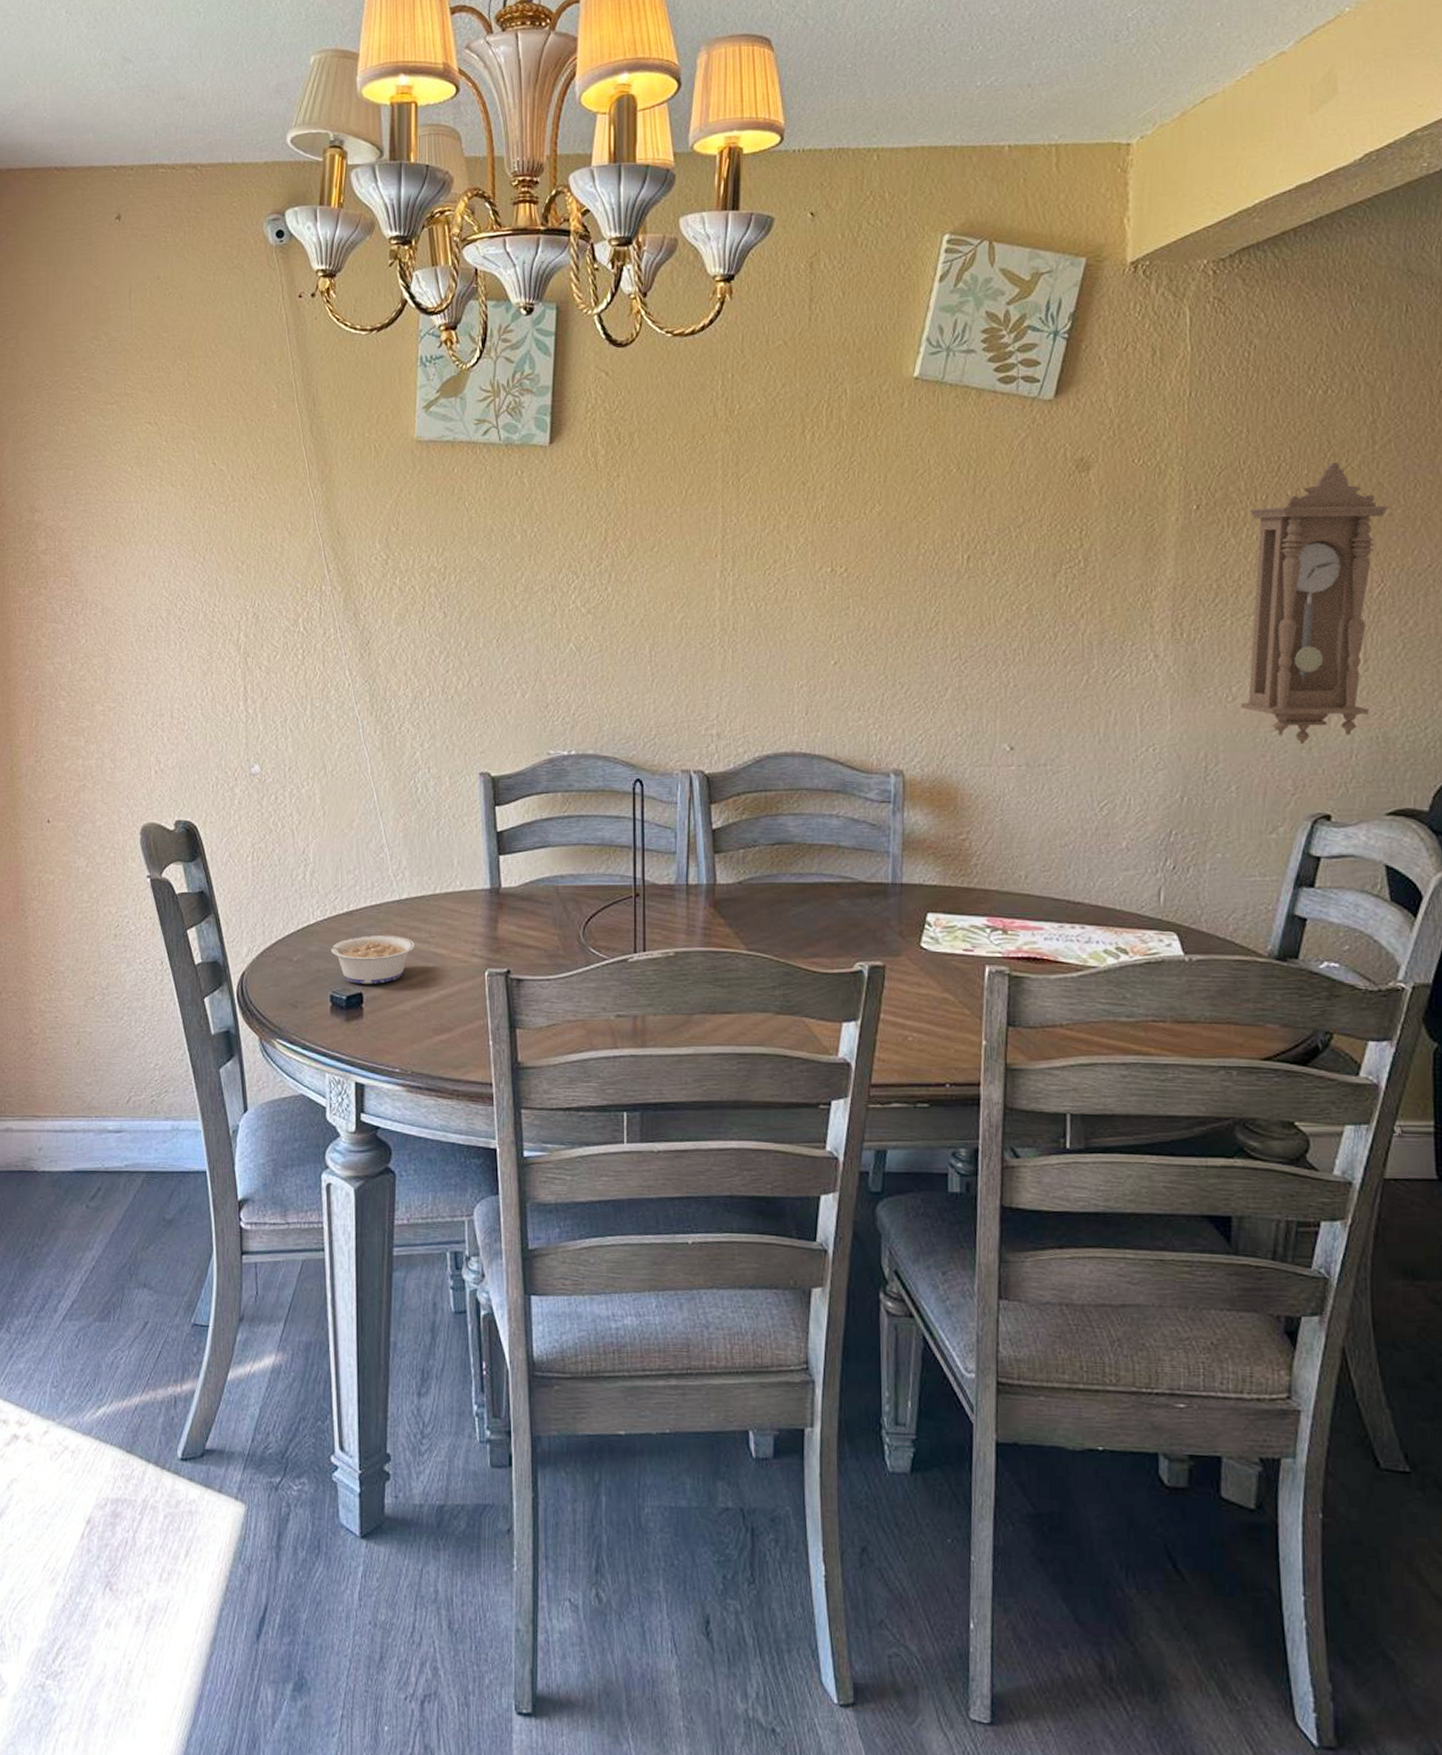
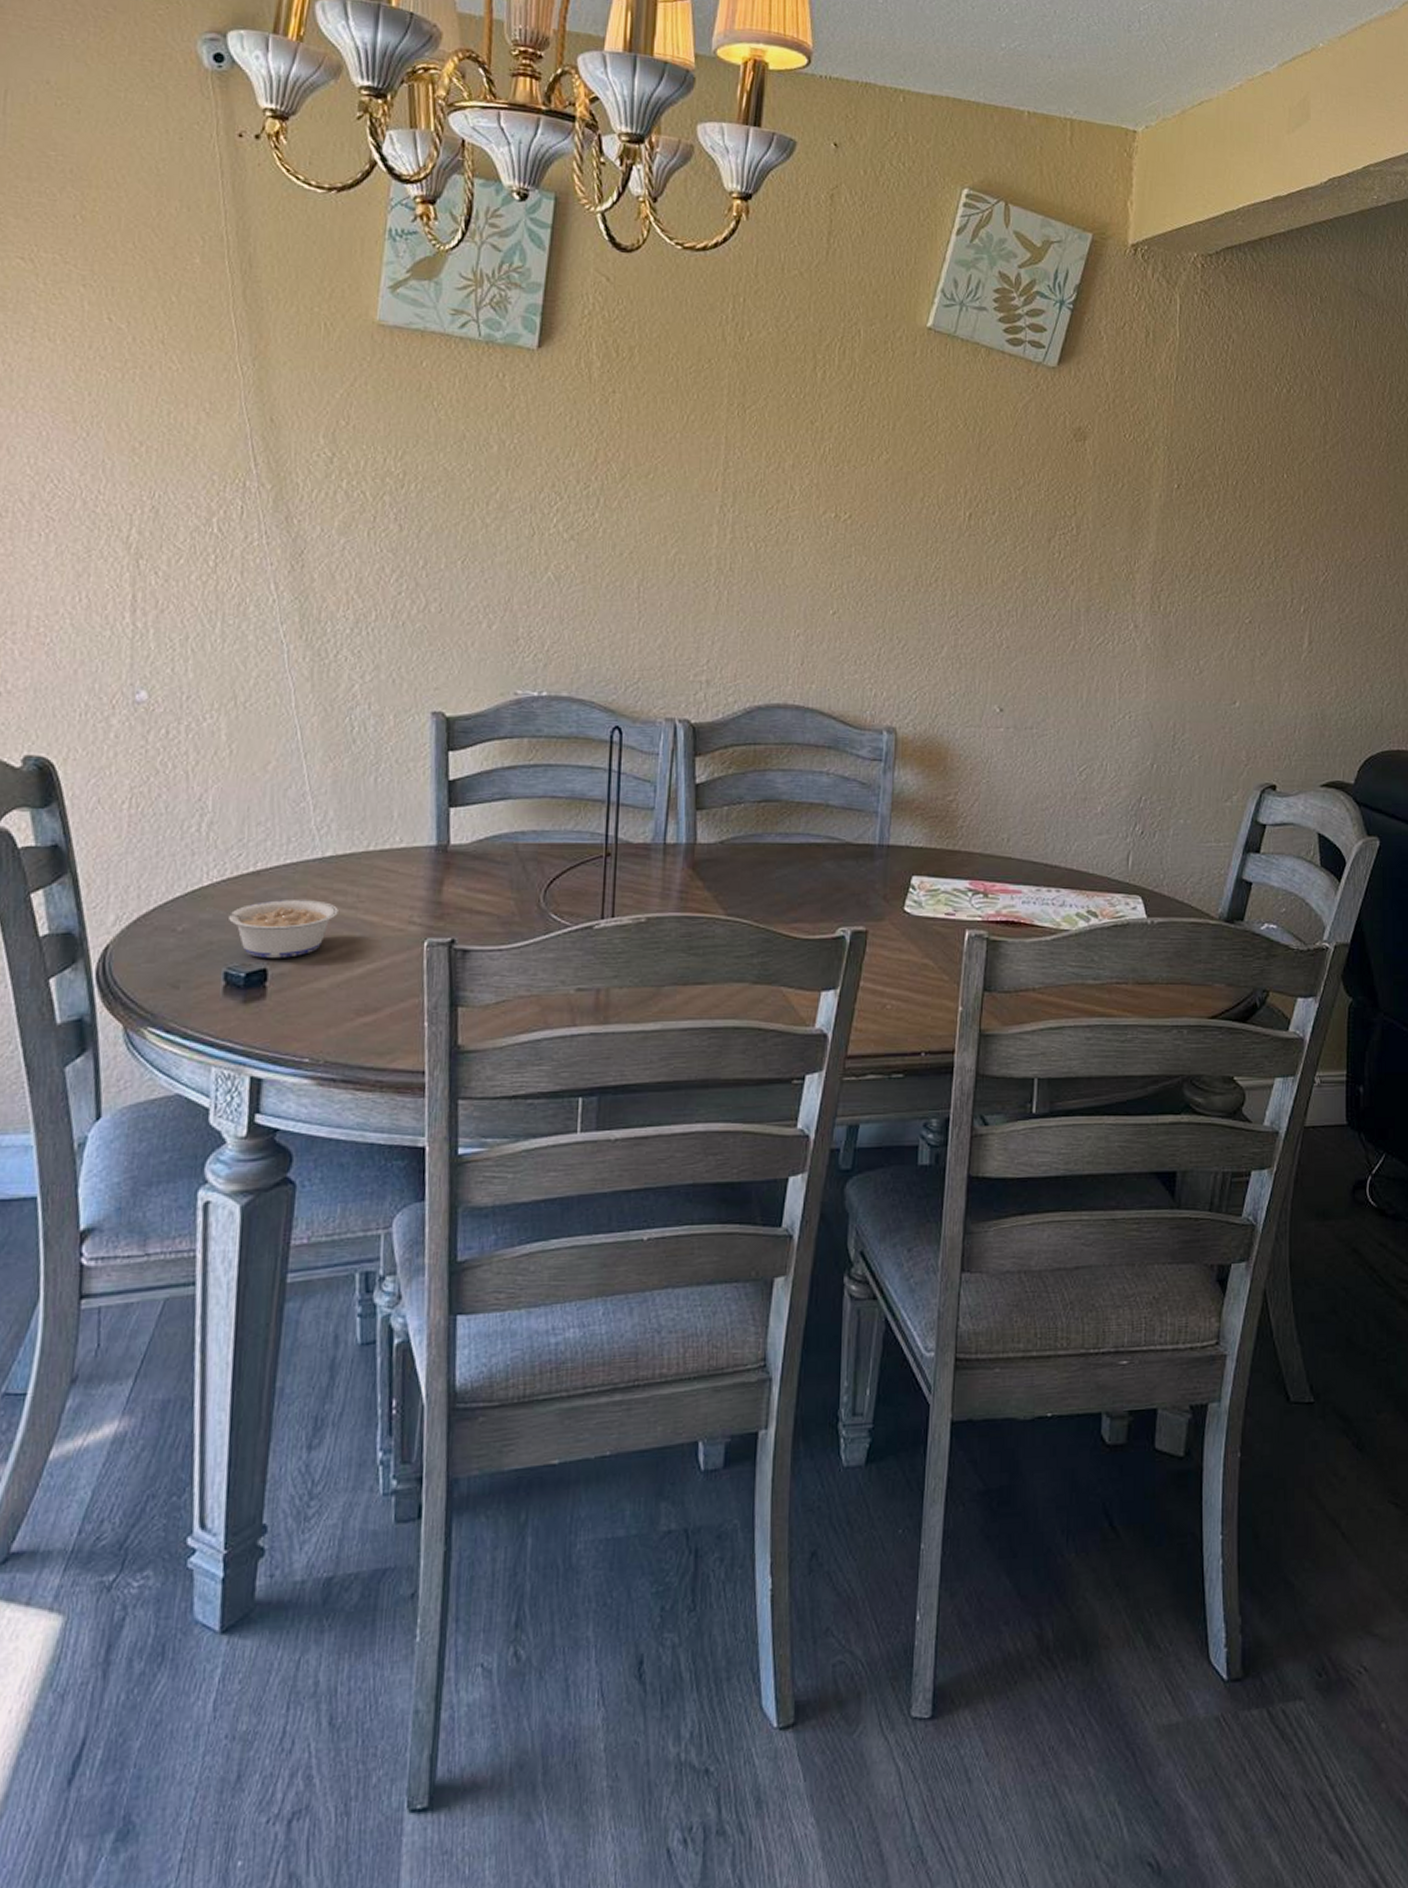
pendulum clock: present [1241,462,1388,745] -> none [1206,457,1334,718]

